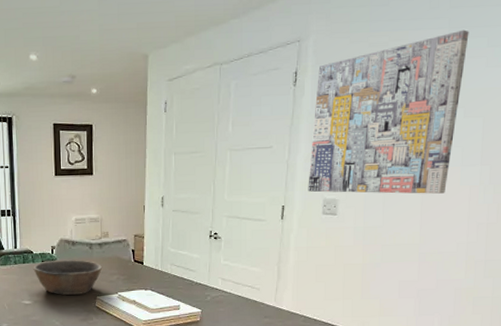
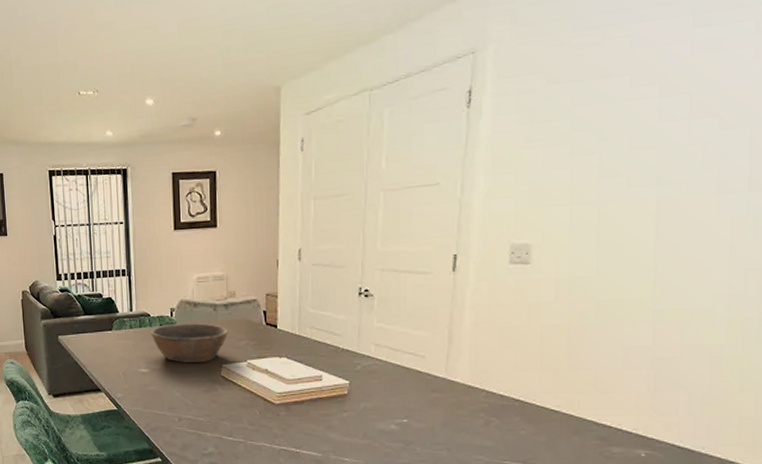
wall art: present [308,29,469,194] -> none [488,13,725,236]

